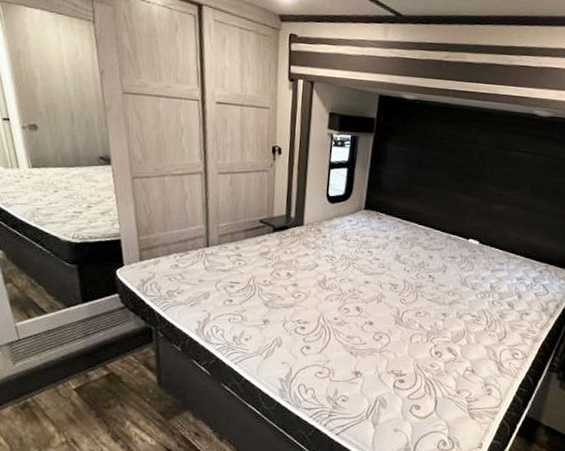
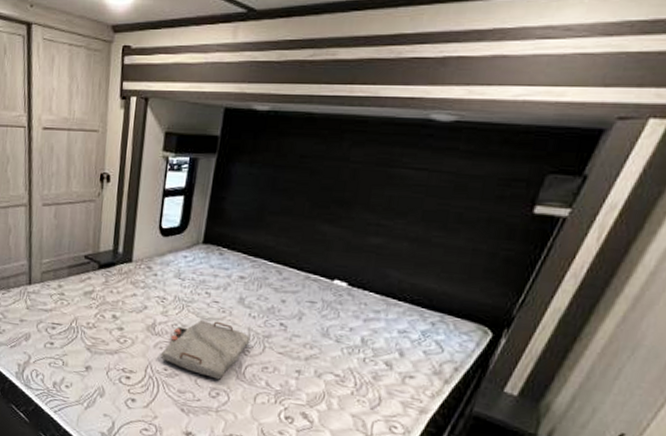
serving tray: none [331,274,406,325] -> present [160,319,251,380]

